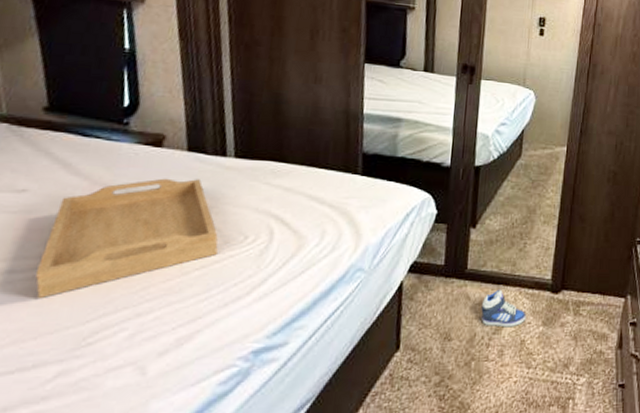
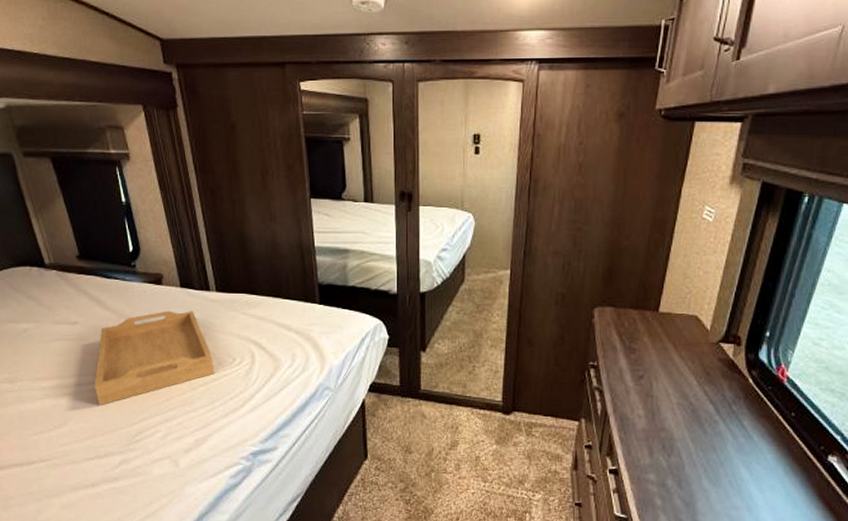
sneaker: present [481,289,526,328] -> none [436,409,480,444]

